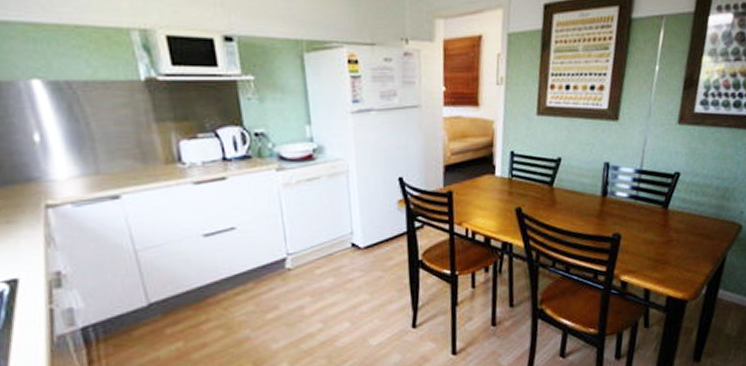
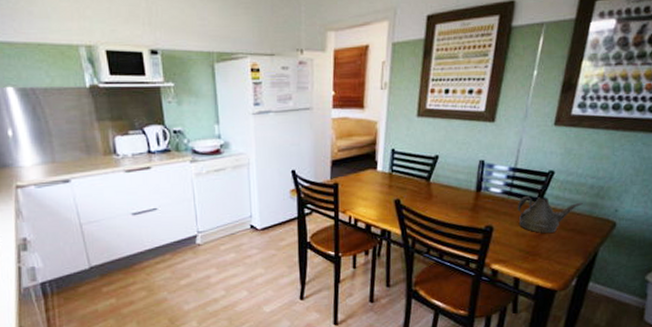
teapot: none [644,199,709,240] -> present [517,195,583,234]

